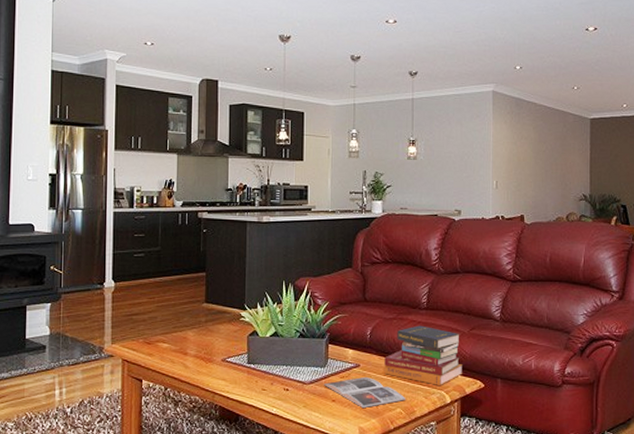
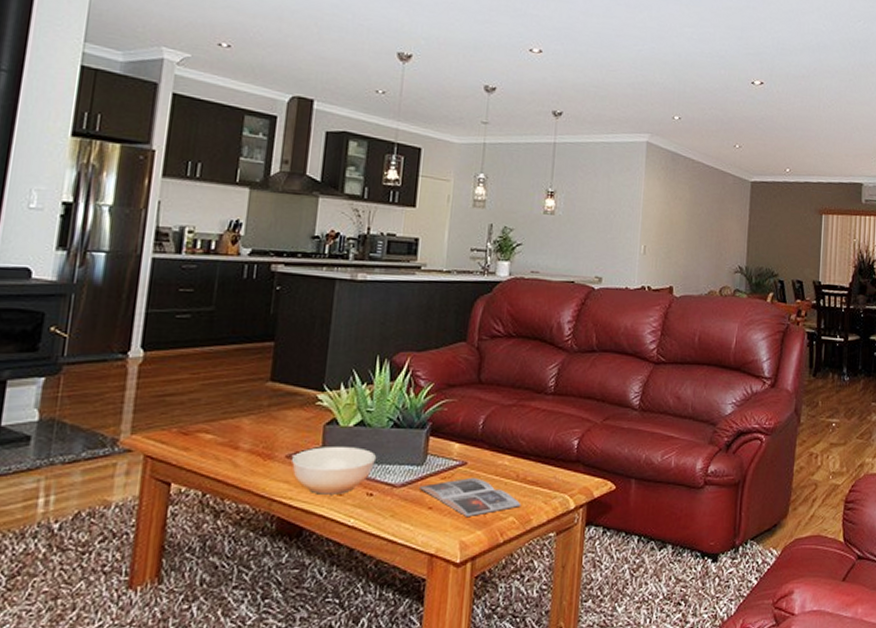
bowl: none [226,352,289,389] -> present [292,445,377,495]
books: present [384,325,462,385] -> none [497,414,592,487]

